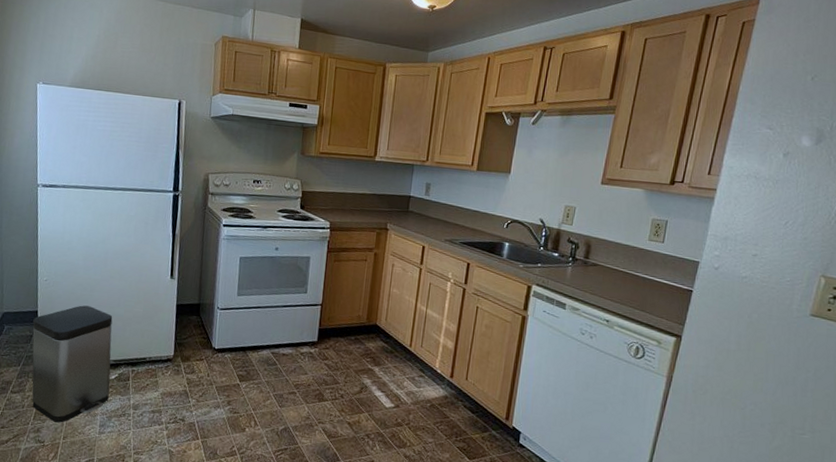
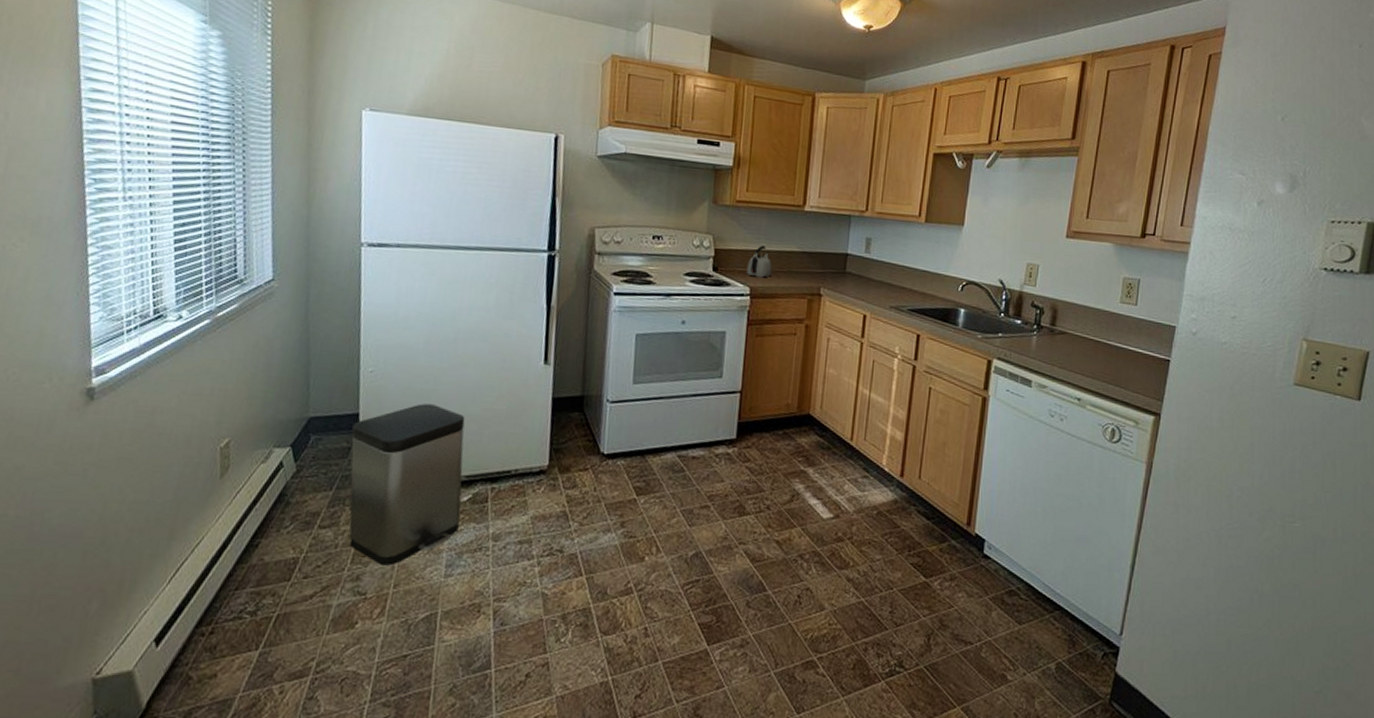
kettle: none [327,189,349,215] -> present [746,246,773,278]

